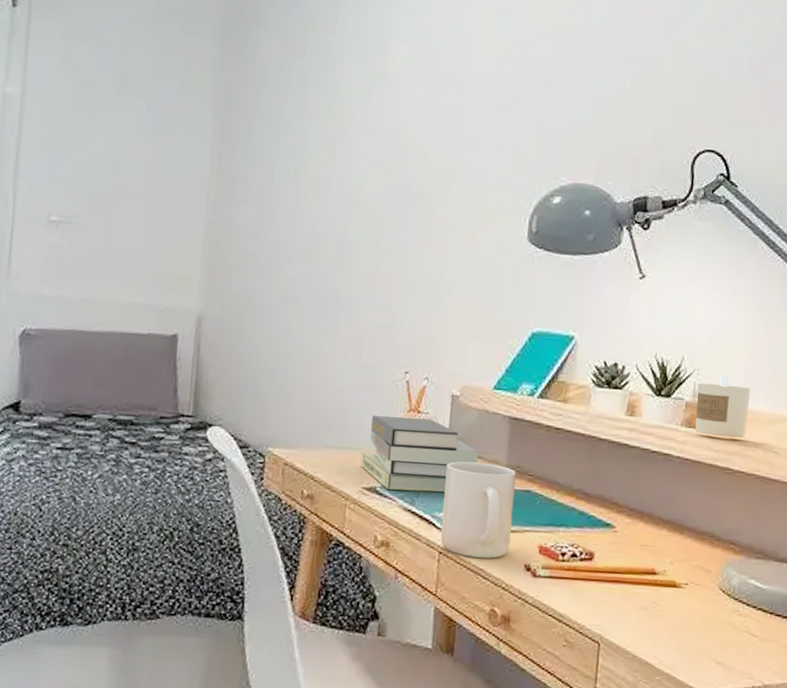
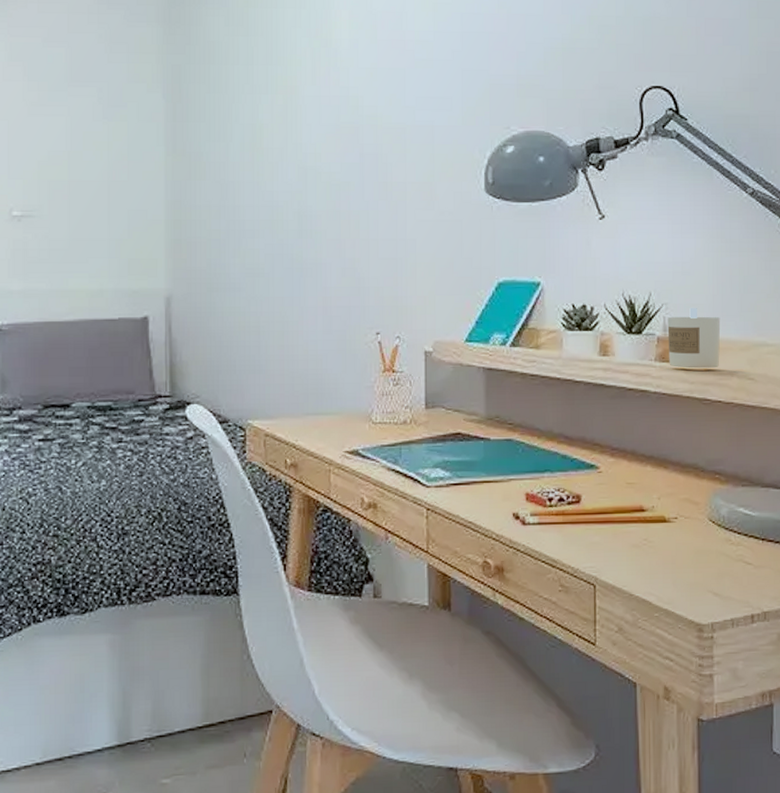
books: present [360,415,478,493] -> none [340,377,456,451]
mug: present [440,461,516,559] -> none [426,415,497,511]

